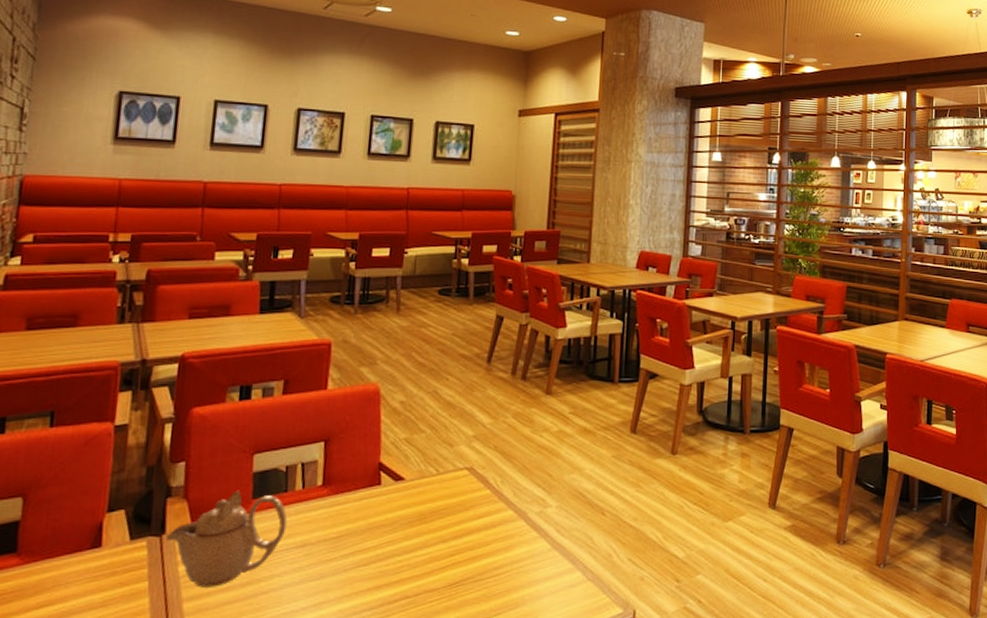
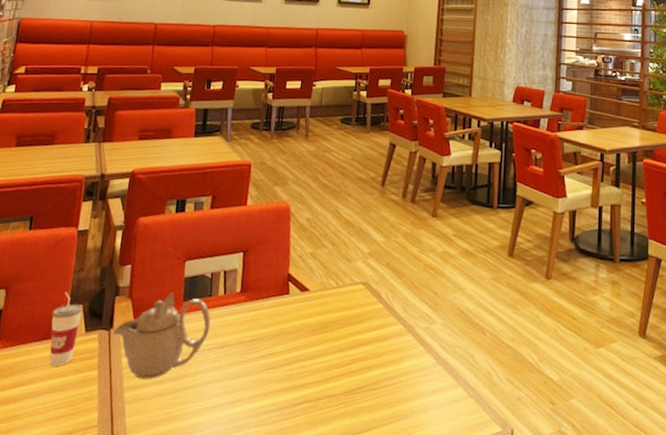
cup: none [85,496,126,580] -> present [49,292,83,366]

